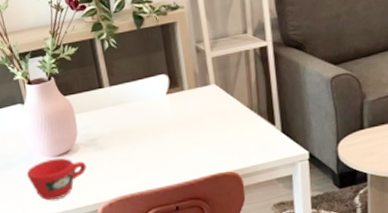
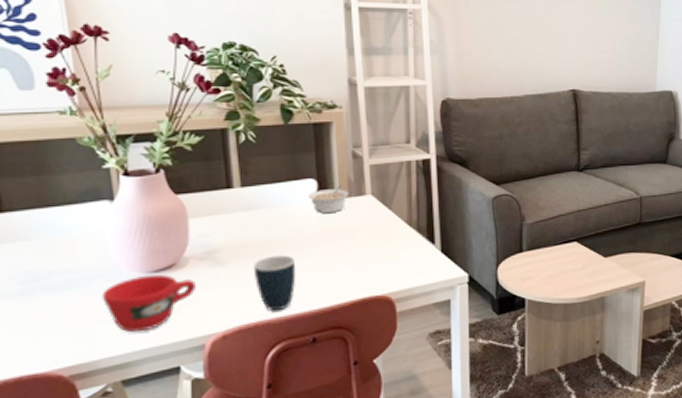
mug: none [125,140,159,185] -> present [253,255,296,311]
legume: none [162,77,196,104] -> present [308,184,349,213]

